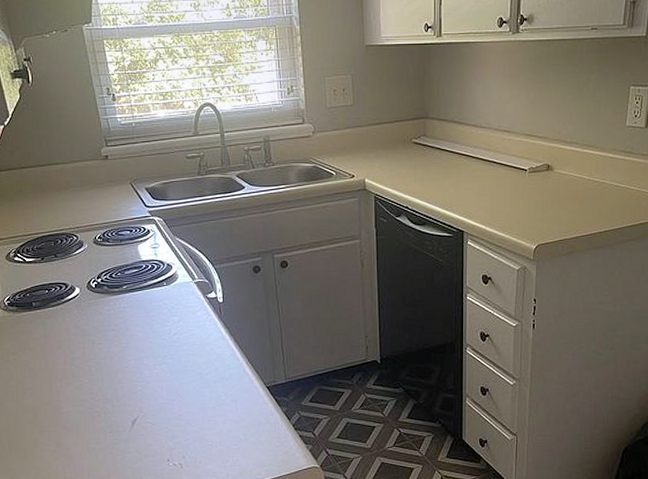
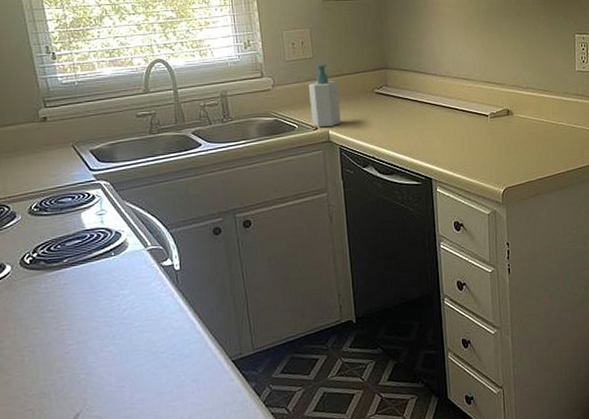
soap bottle: none [348,112,377,176] -> present [309,64,341,128]

